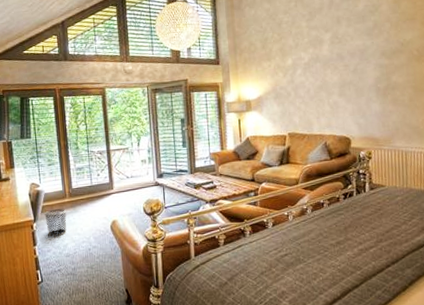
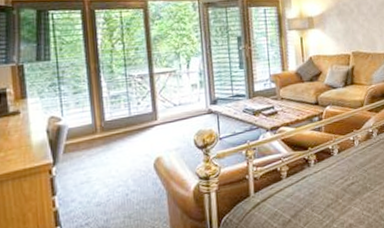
waste bin: present [44,208,67,237] -> none [67,146,97,183]

